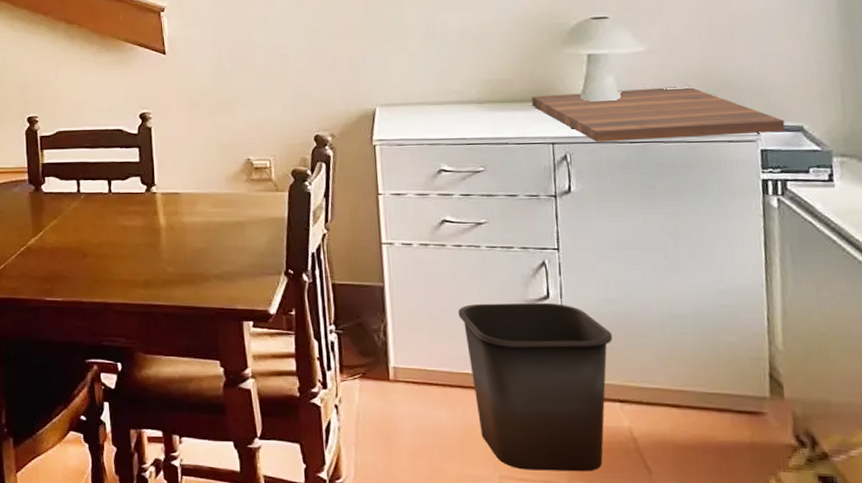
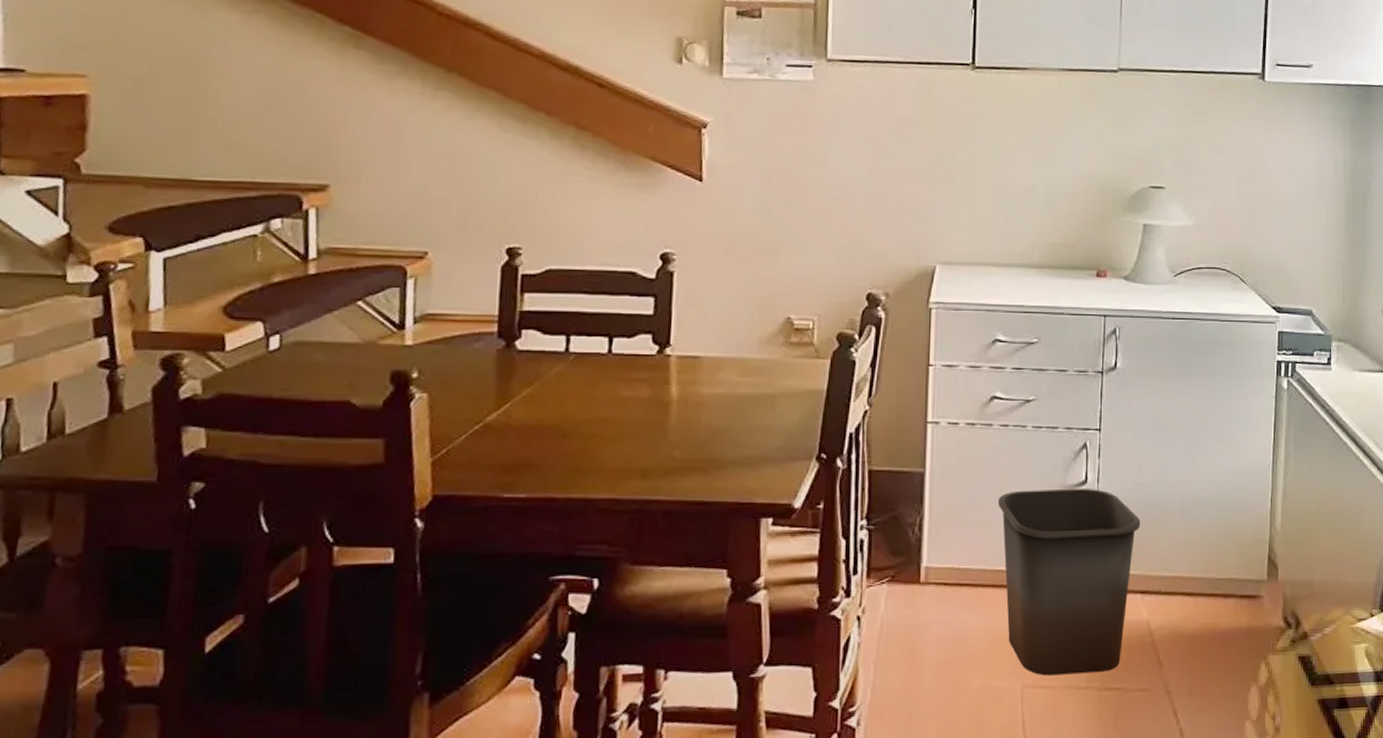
cutting board: present [531,86,785,142] -> none [1089,263,1299,317]

